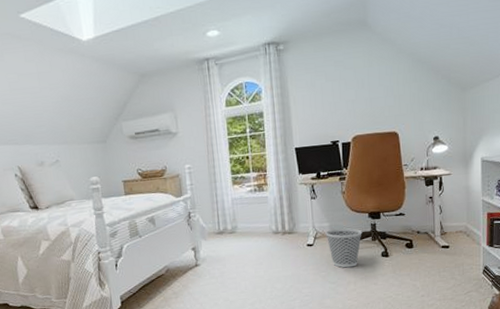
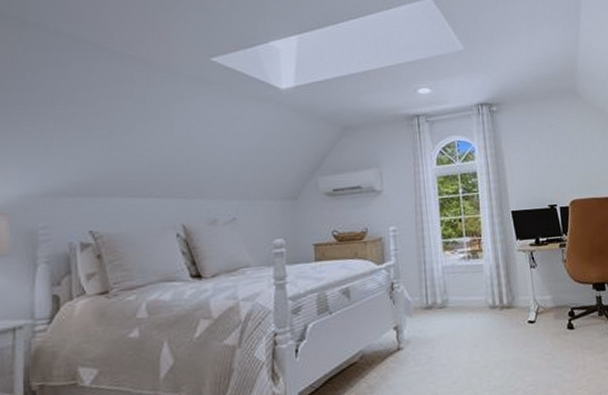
wastebasket: present [325,228,362,268] -> none [548,301,588,349]

